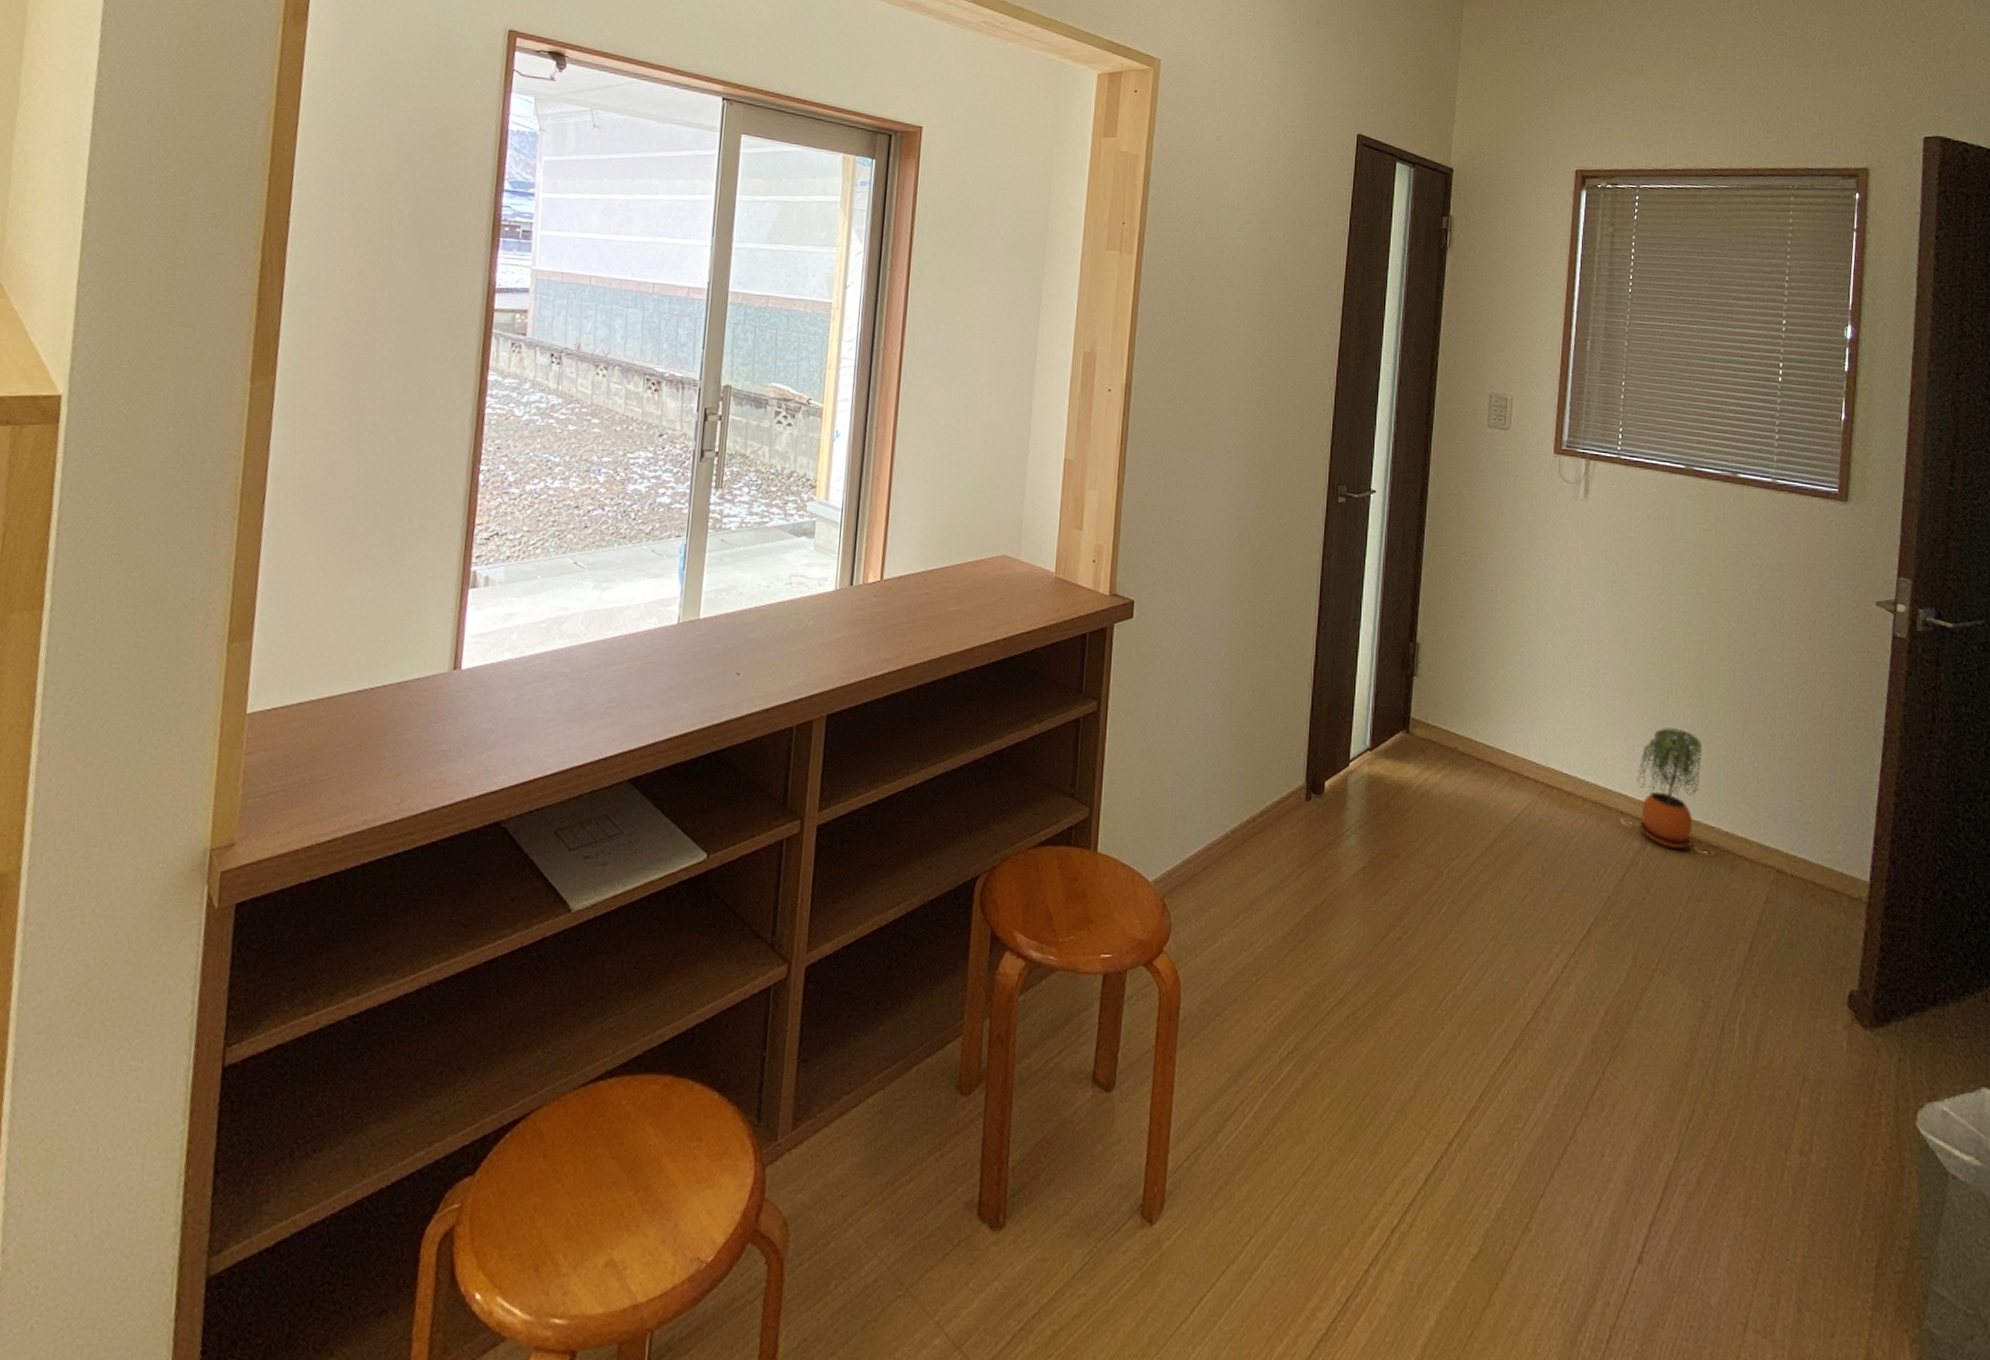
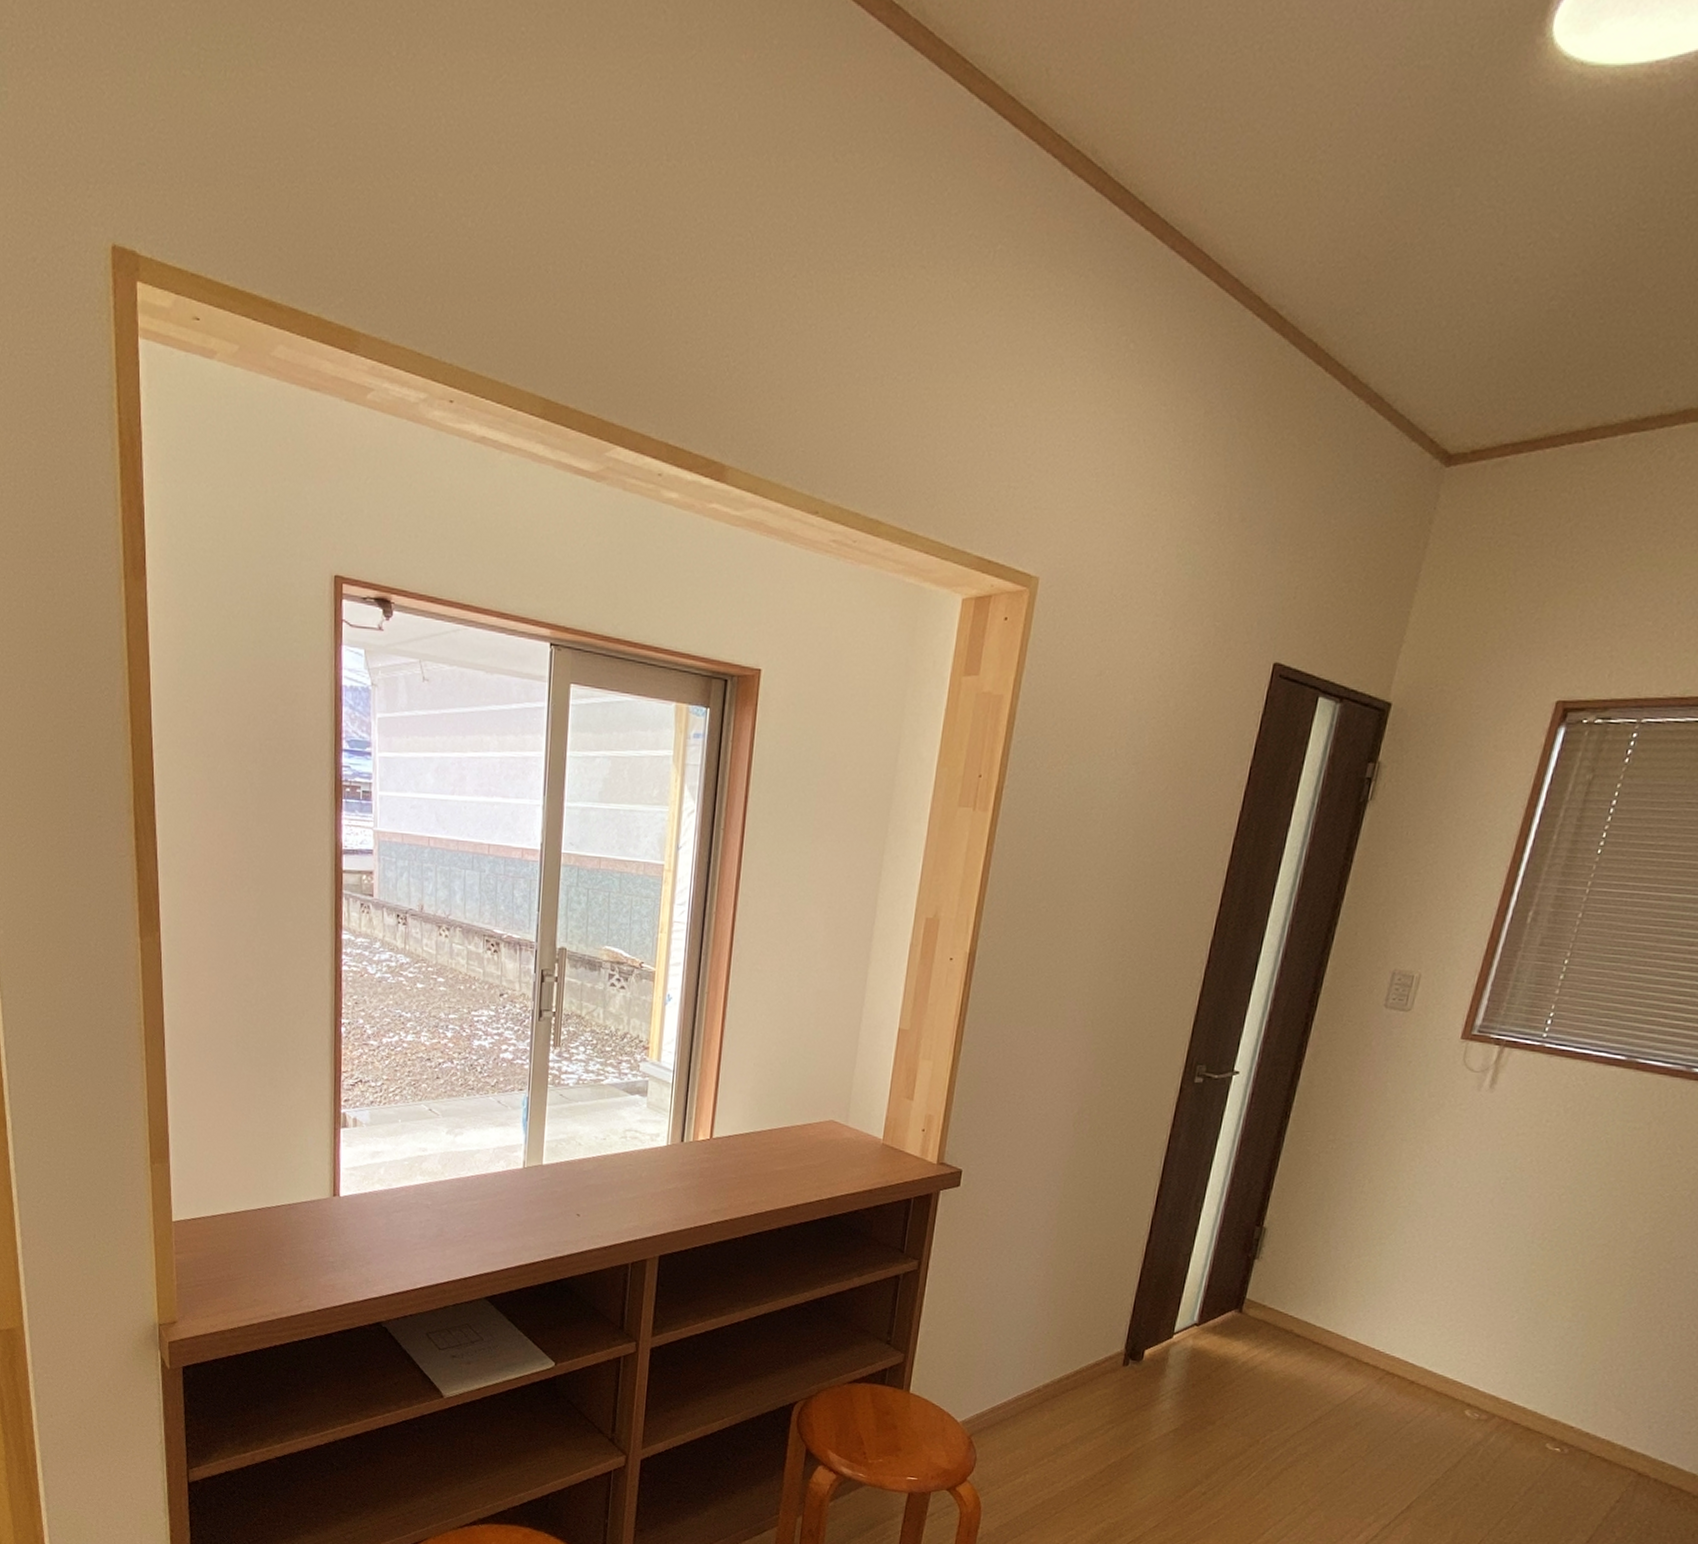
potted plant: present [1636,728,1701,849] -> none [1486,1328,1578,1444]

